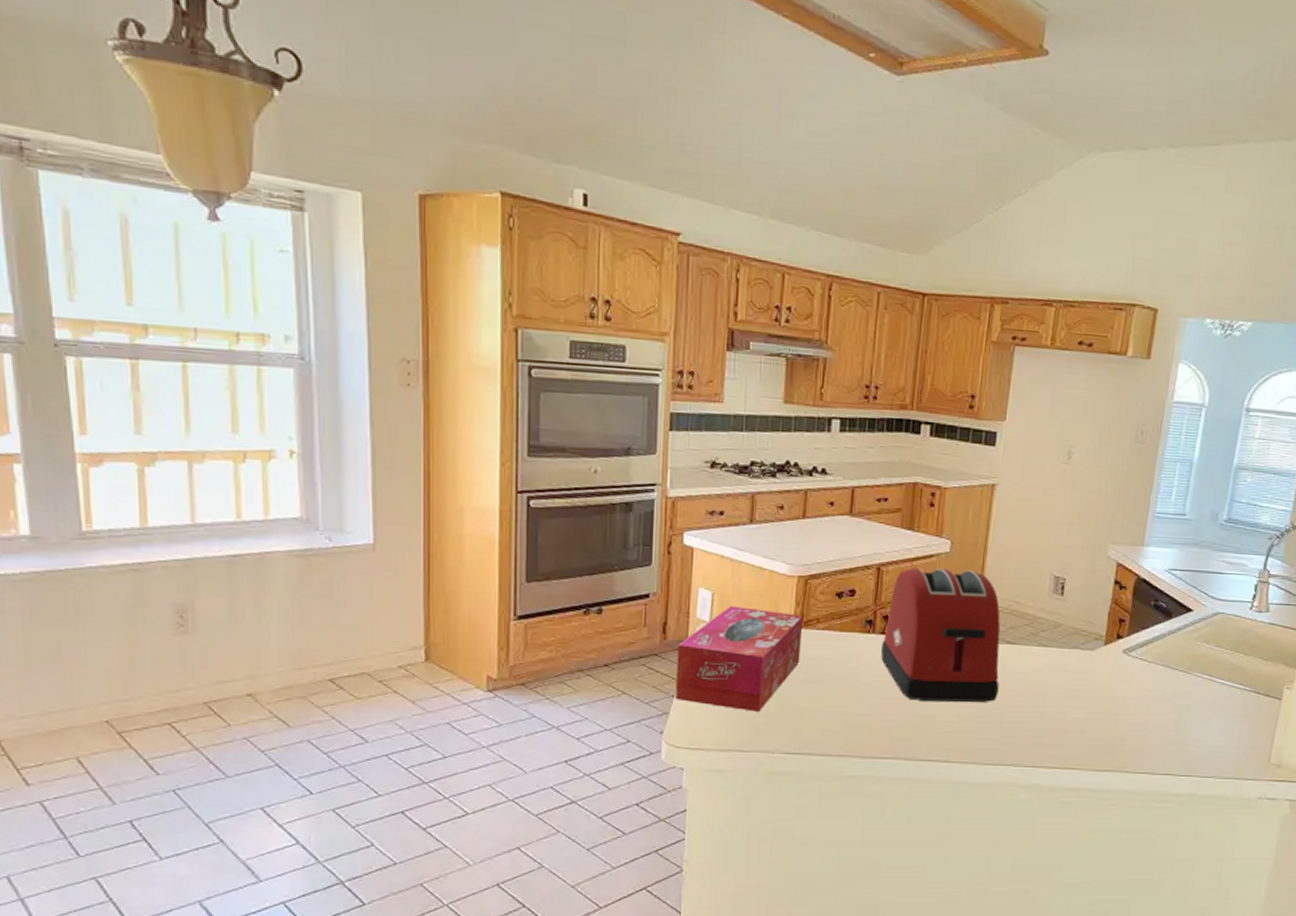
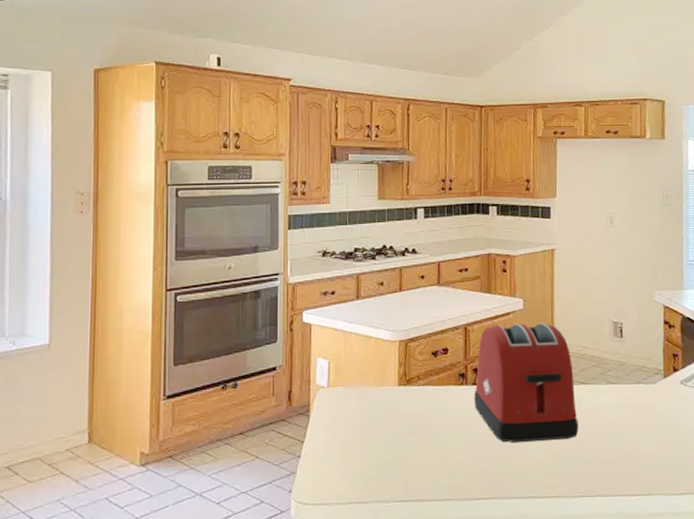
tissue box: present [675,605,804,712] -> none [301,371,406,465]

